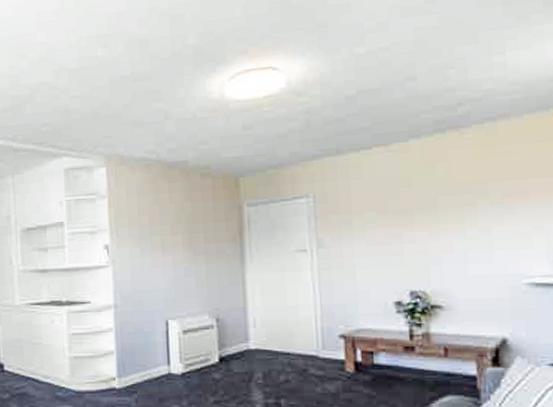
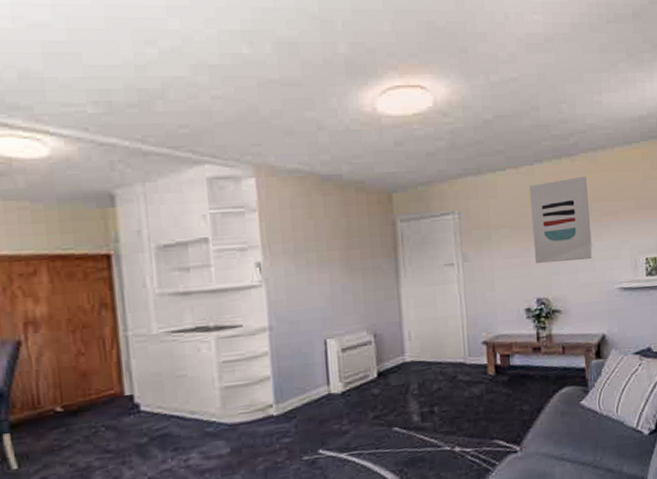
wall art: none [403,150,490,252] -> present [530,176,593,264]

